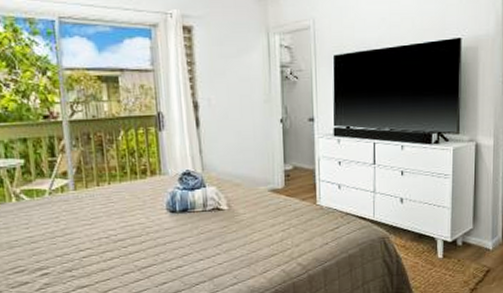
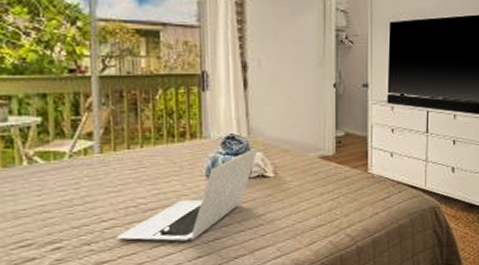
laptop: none [93,181,212,269] -> present [116,147,258,242]

